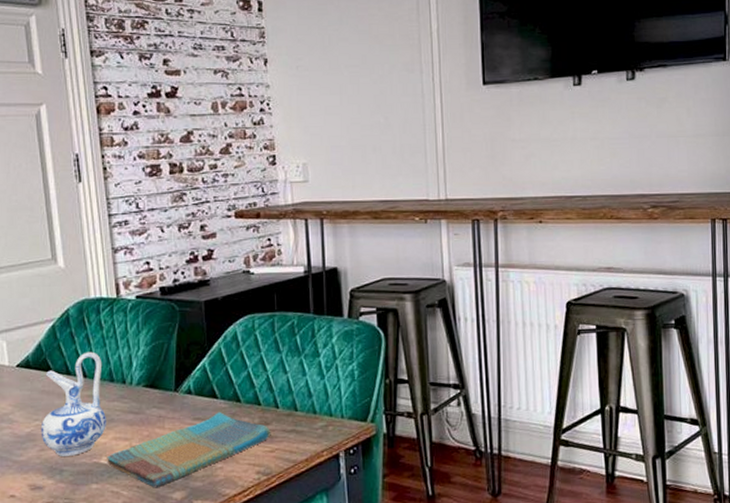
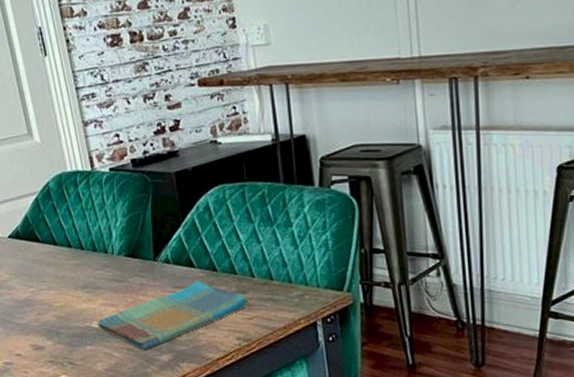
ceramic pitcher: present [40,351,106,456] -> none [35,223,94,320]

